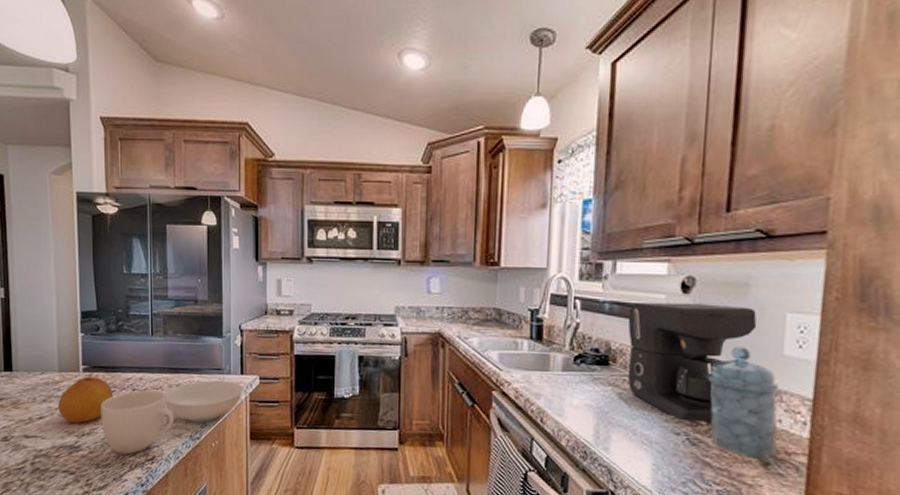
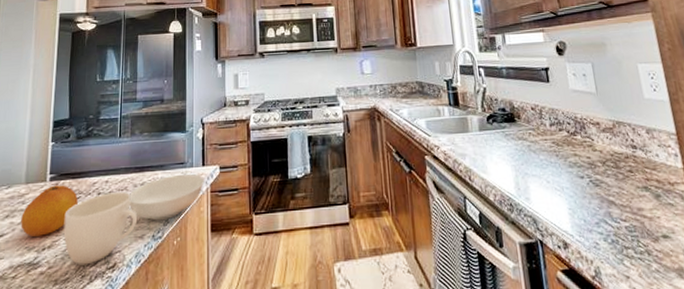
coffee maker: present [627,302,757,423] -> none [521,62,619,165]
canister: present [707,346,780,459] -> none [592,94,664,191]

